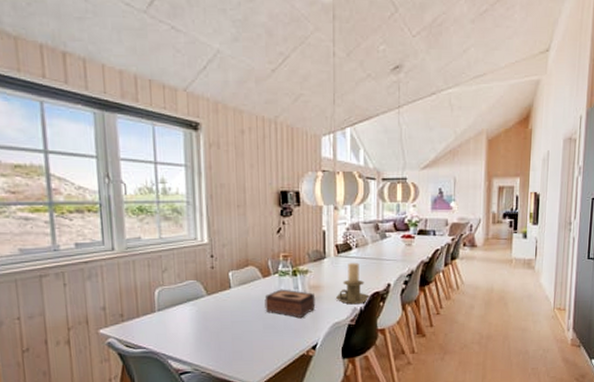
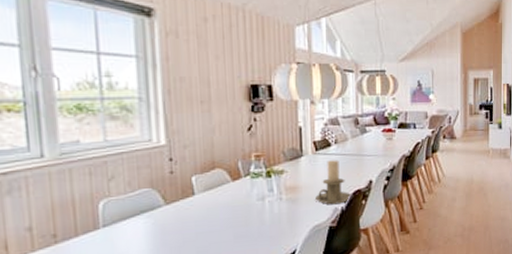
tissue box: present [264,289,316,318] -> none [235,192,293,223]

